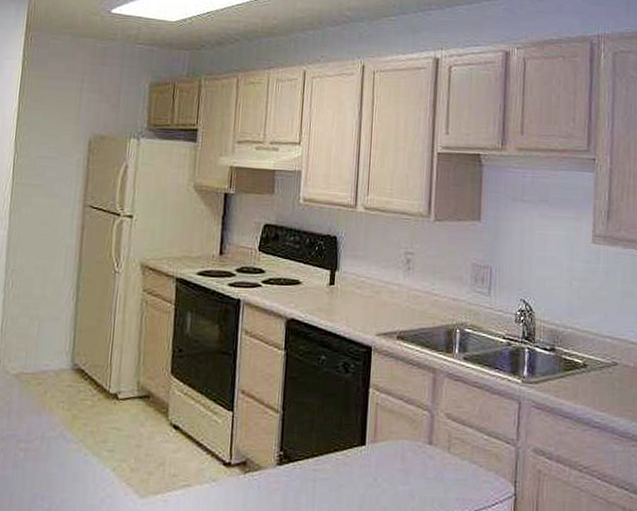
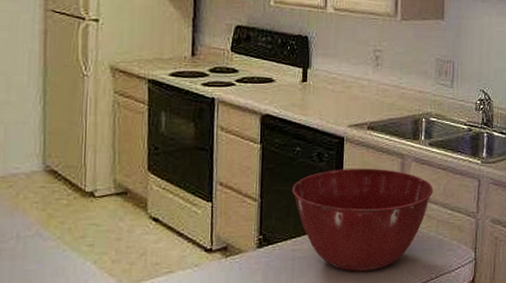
mixing bowl: none [316,382,468,501] -> present [292,169,434,272]

